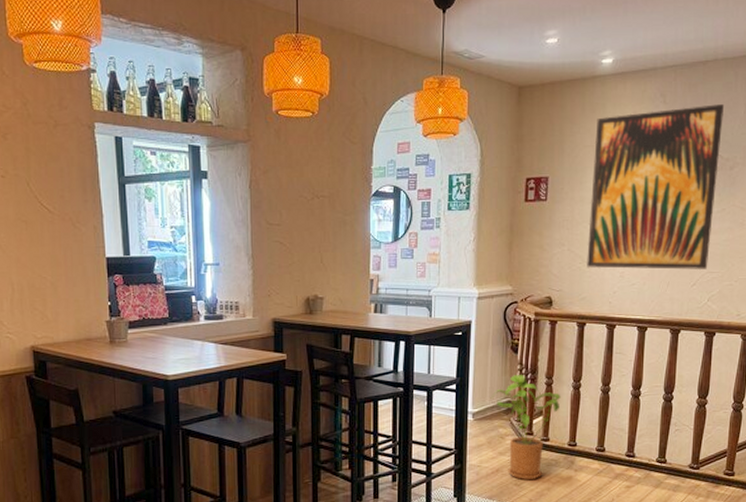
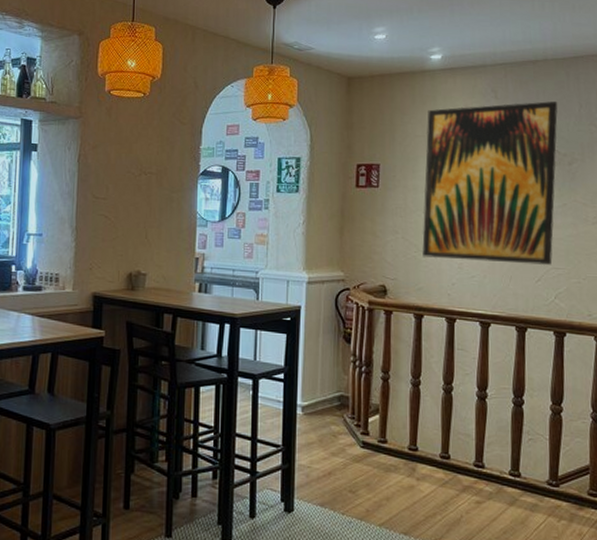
house plant: present [491,375,561,480] -> none [323,367,399,488]

